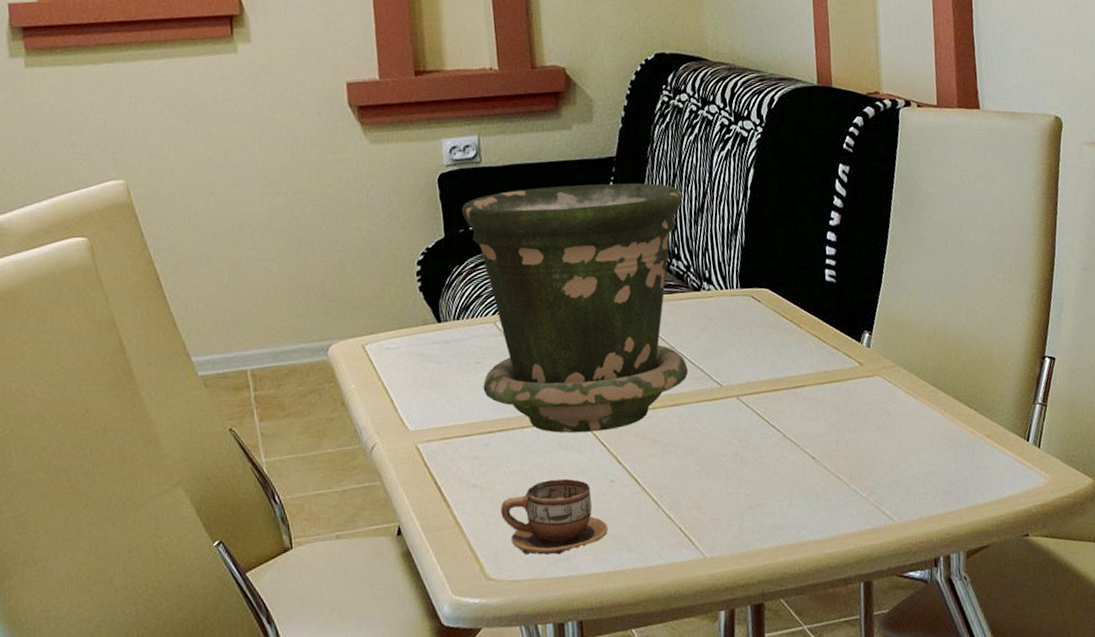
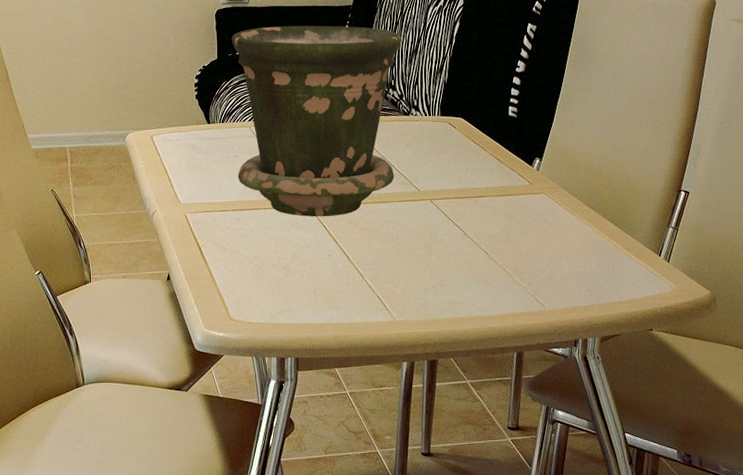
cup: present [500,479,609,555] -> none [244,250,324,306]

